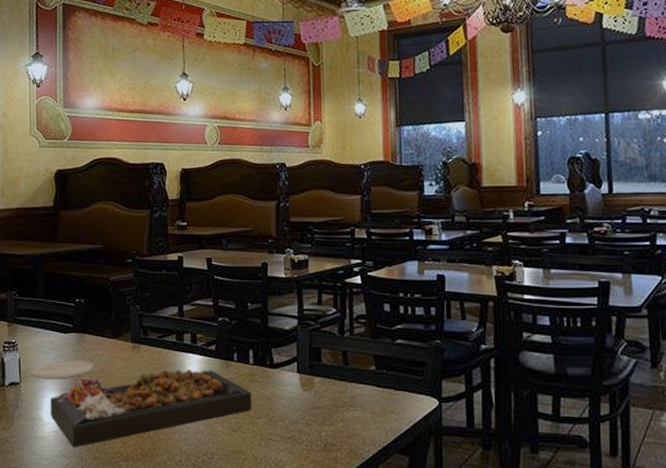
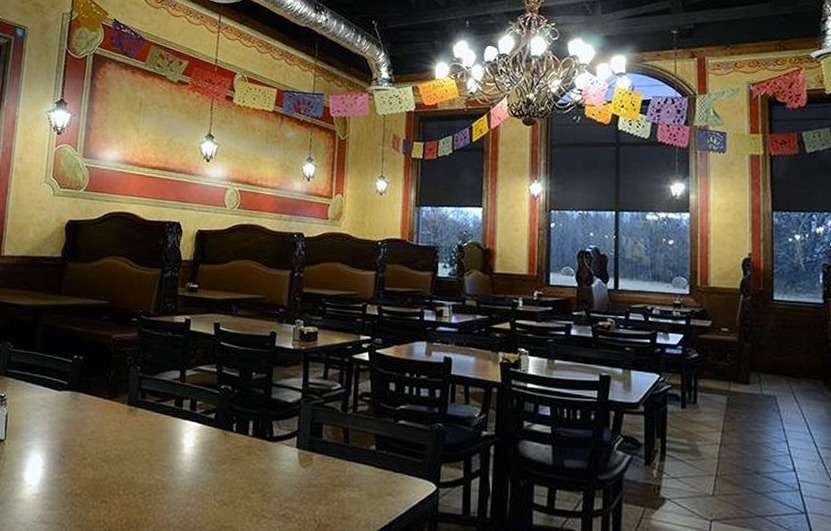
plate: present [29,359,95,379] -> none [15,418,87,439]
food platter: present [50,369,253,447] -> none [33,432,248,513]

